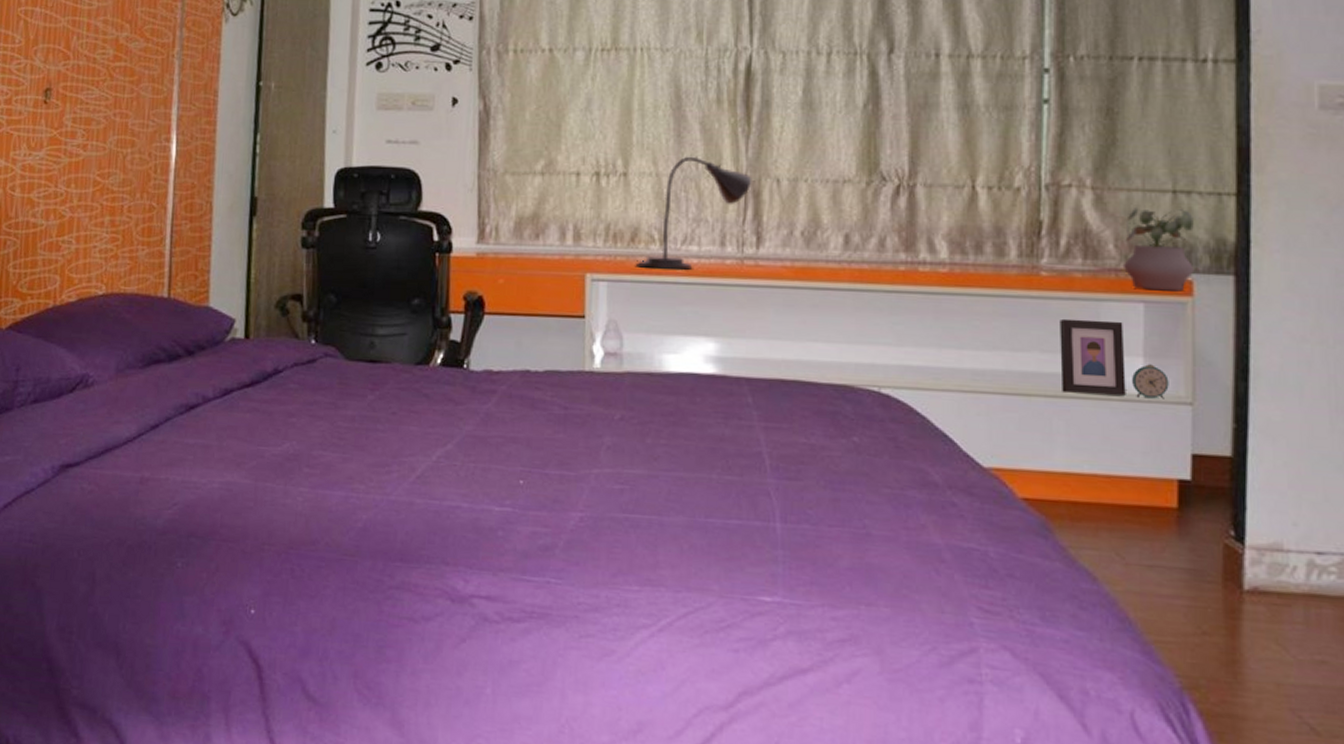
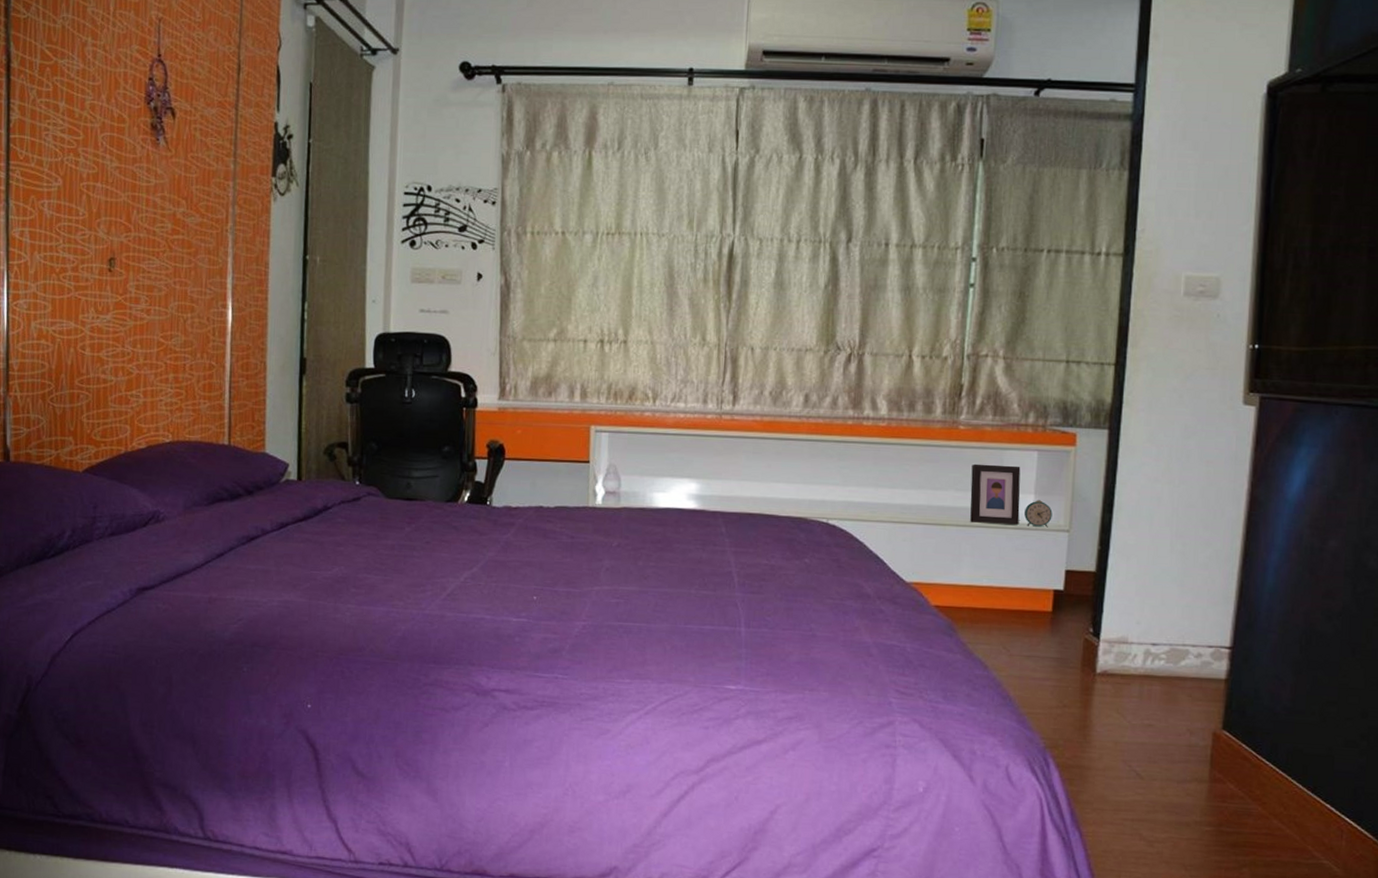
desk lamp: present [635,156,752,271] -> none [632,327,731,424]
potted plant: present [1124,206,1195,292] -> none [1024,374,1081,442]

